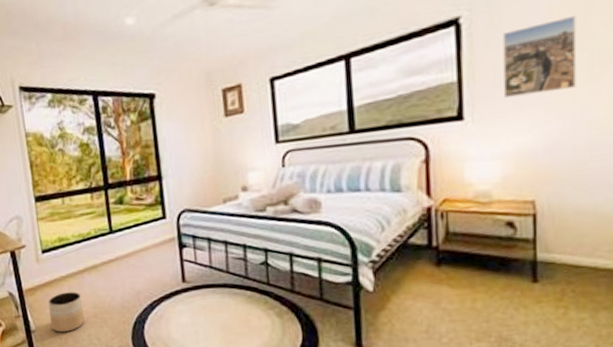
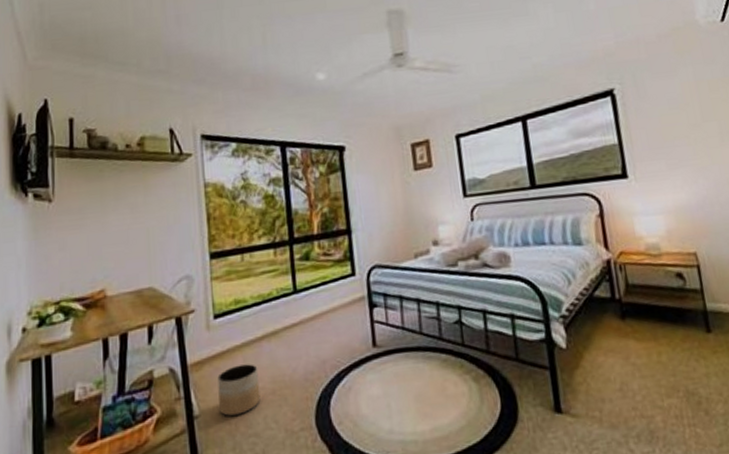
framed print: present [502,15,577,98] -> none [649,92,712,159]

